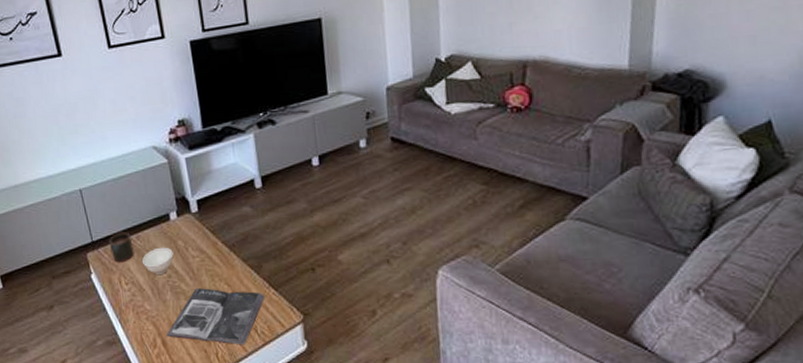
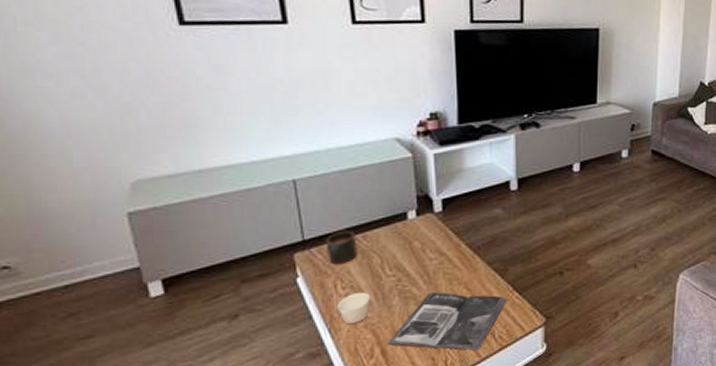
candle: none [123,287,149,317] -> present [336,292,371,325]
bowl: present [141,247,174,276] -> none [366,248,407,279]

